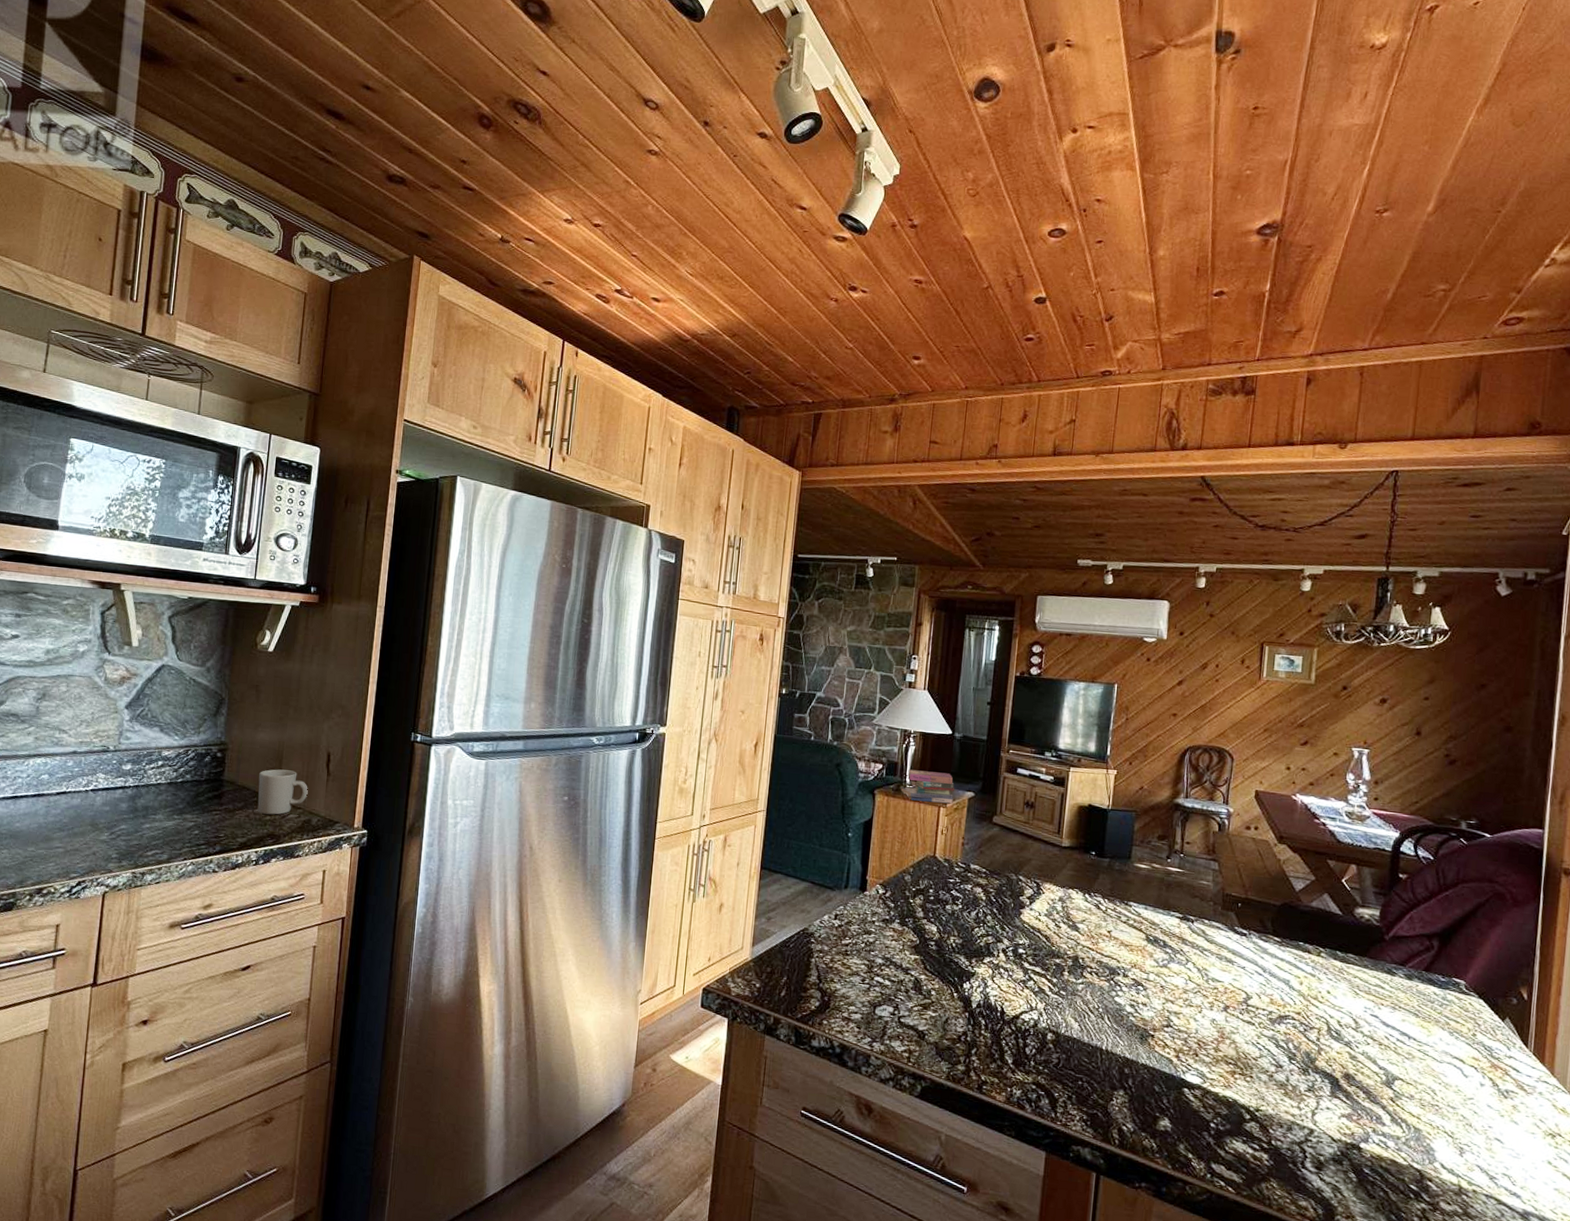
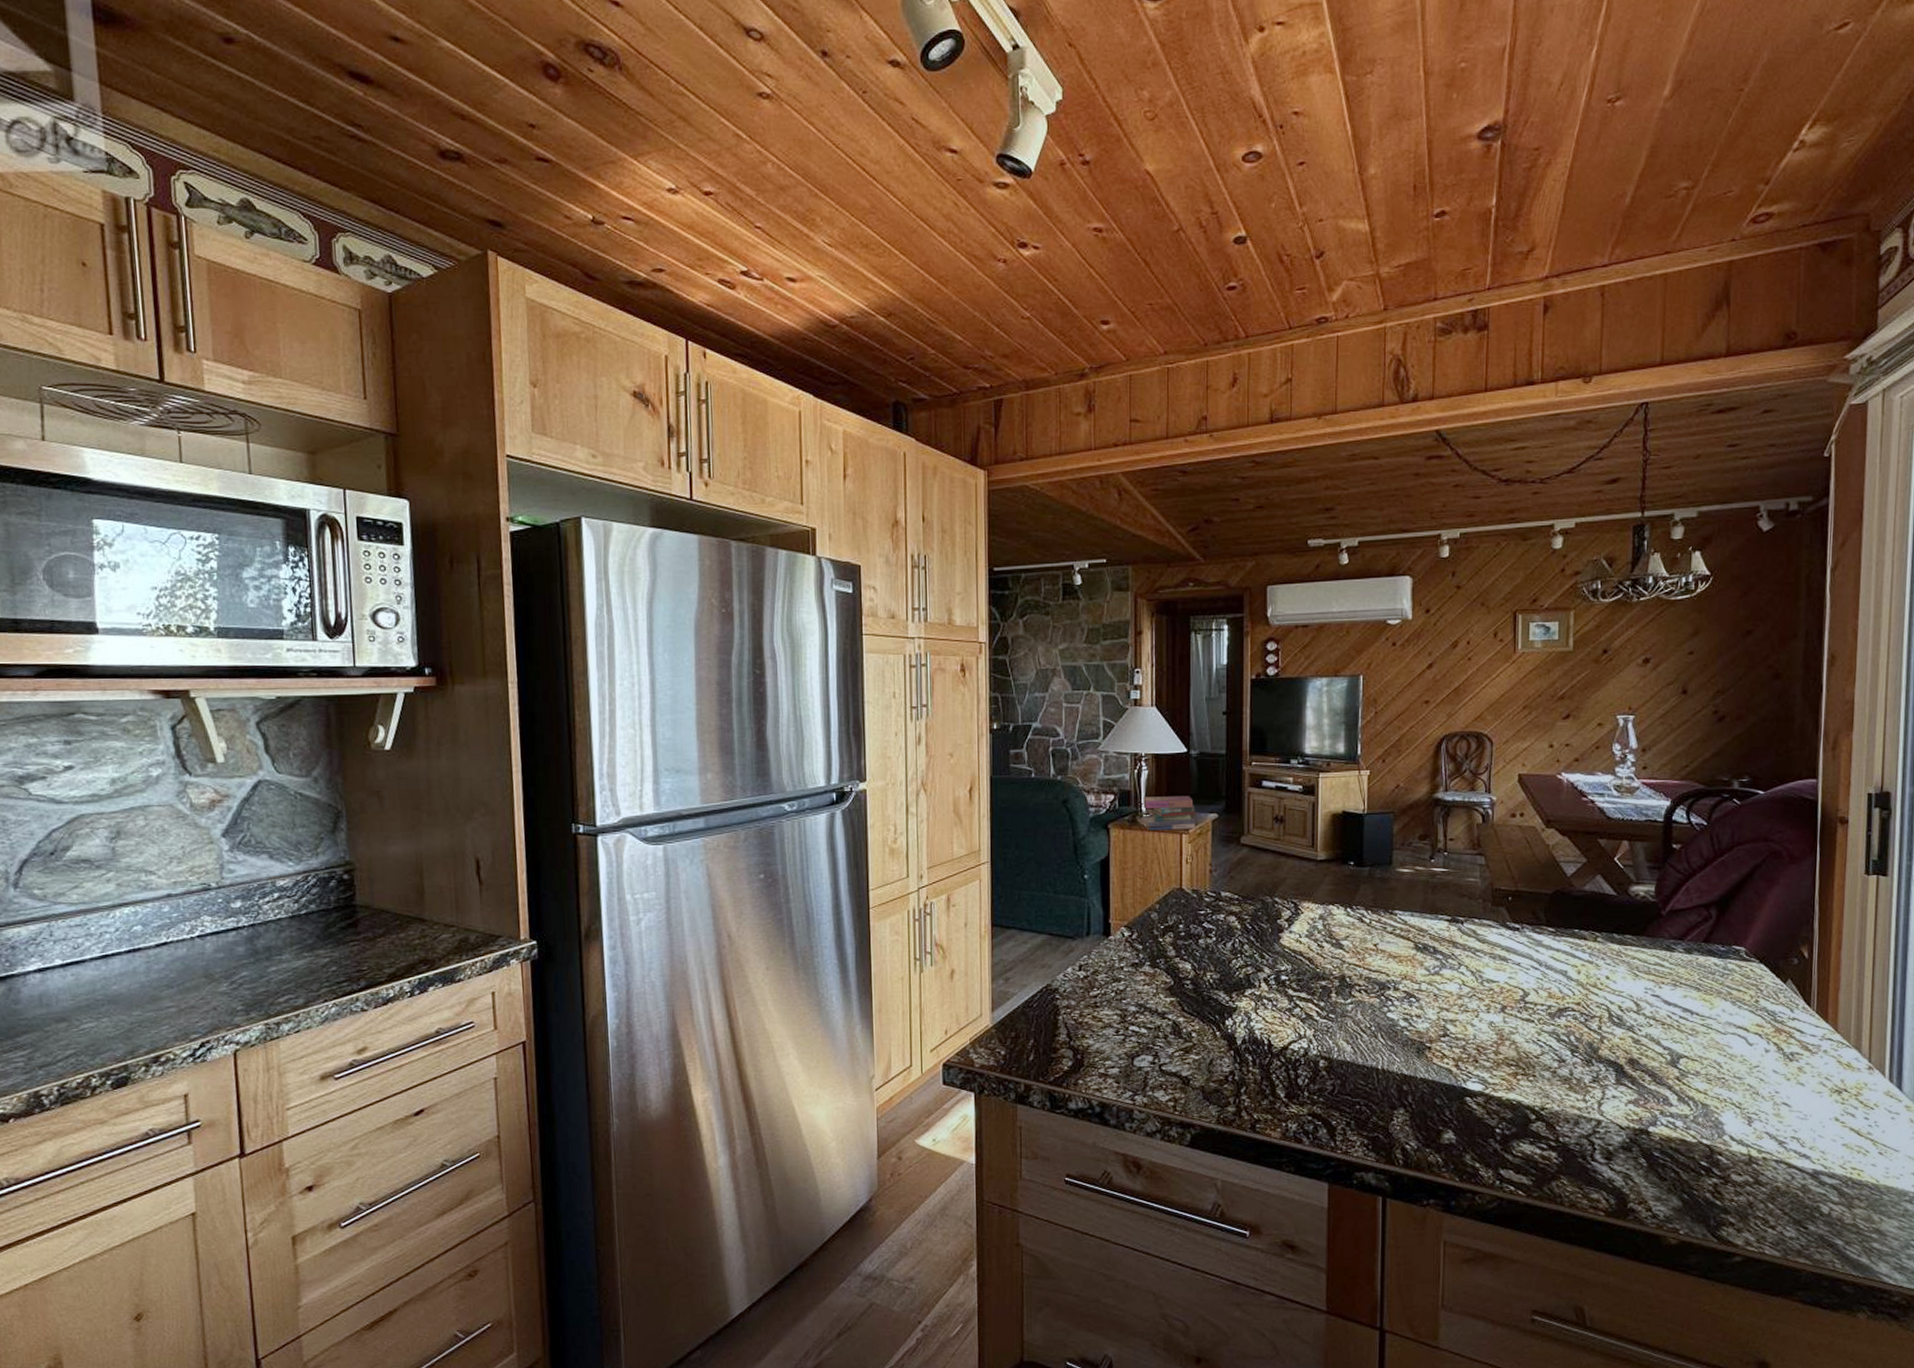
mug: present [257,769,308,815] -> none [398,884,460,938]

